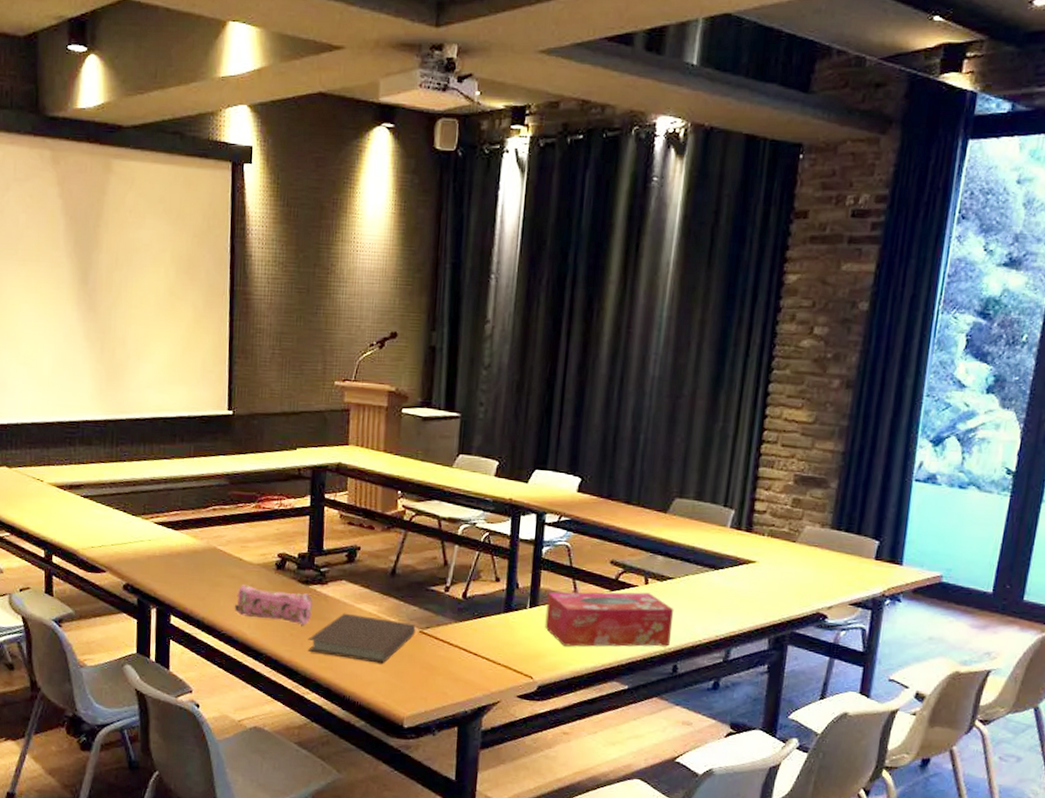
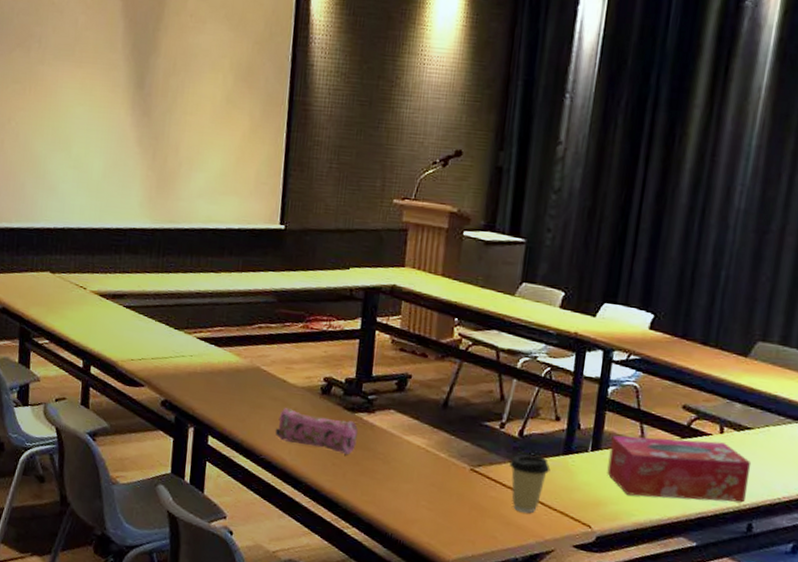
notebook: present [307,613,416,664] -> none [349,444,467,501]
coffee cup: none [455,615,493,669] -> present [509,455,551,514]

